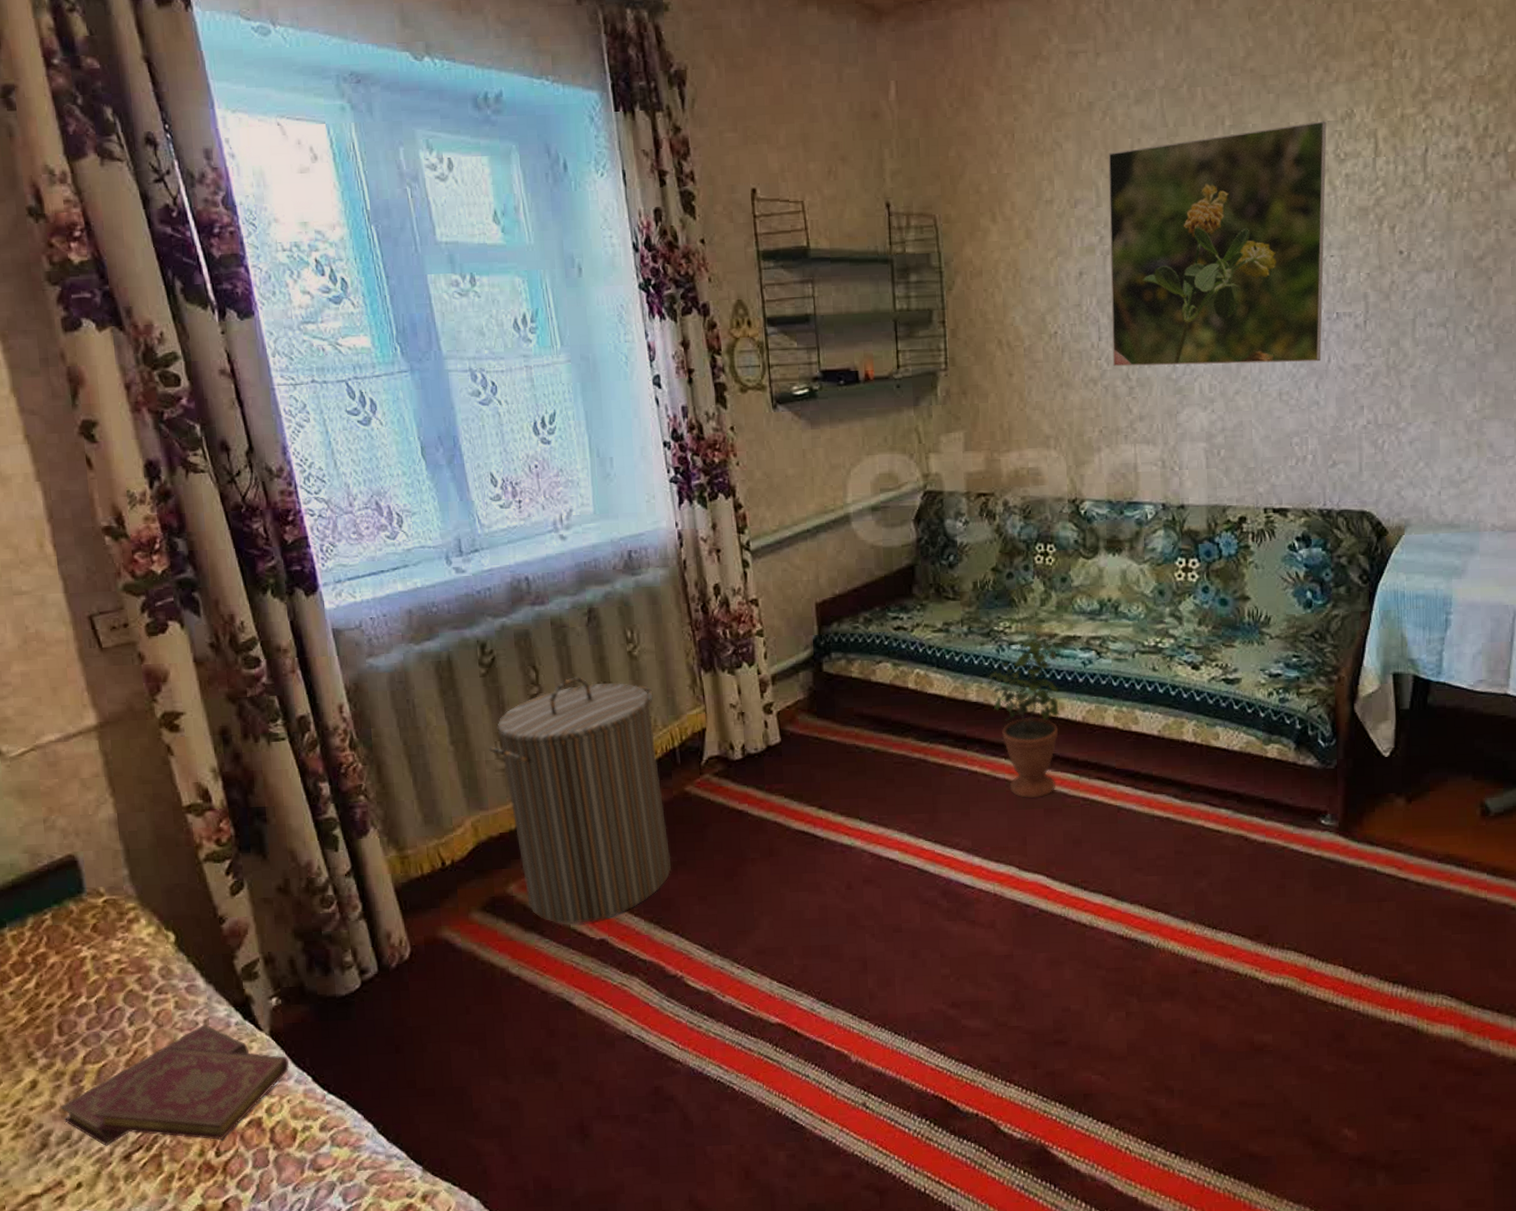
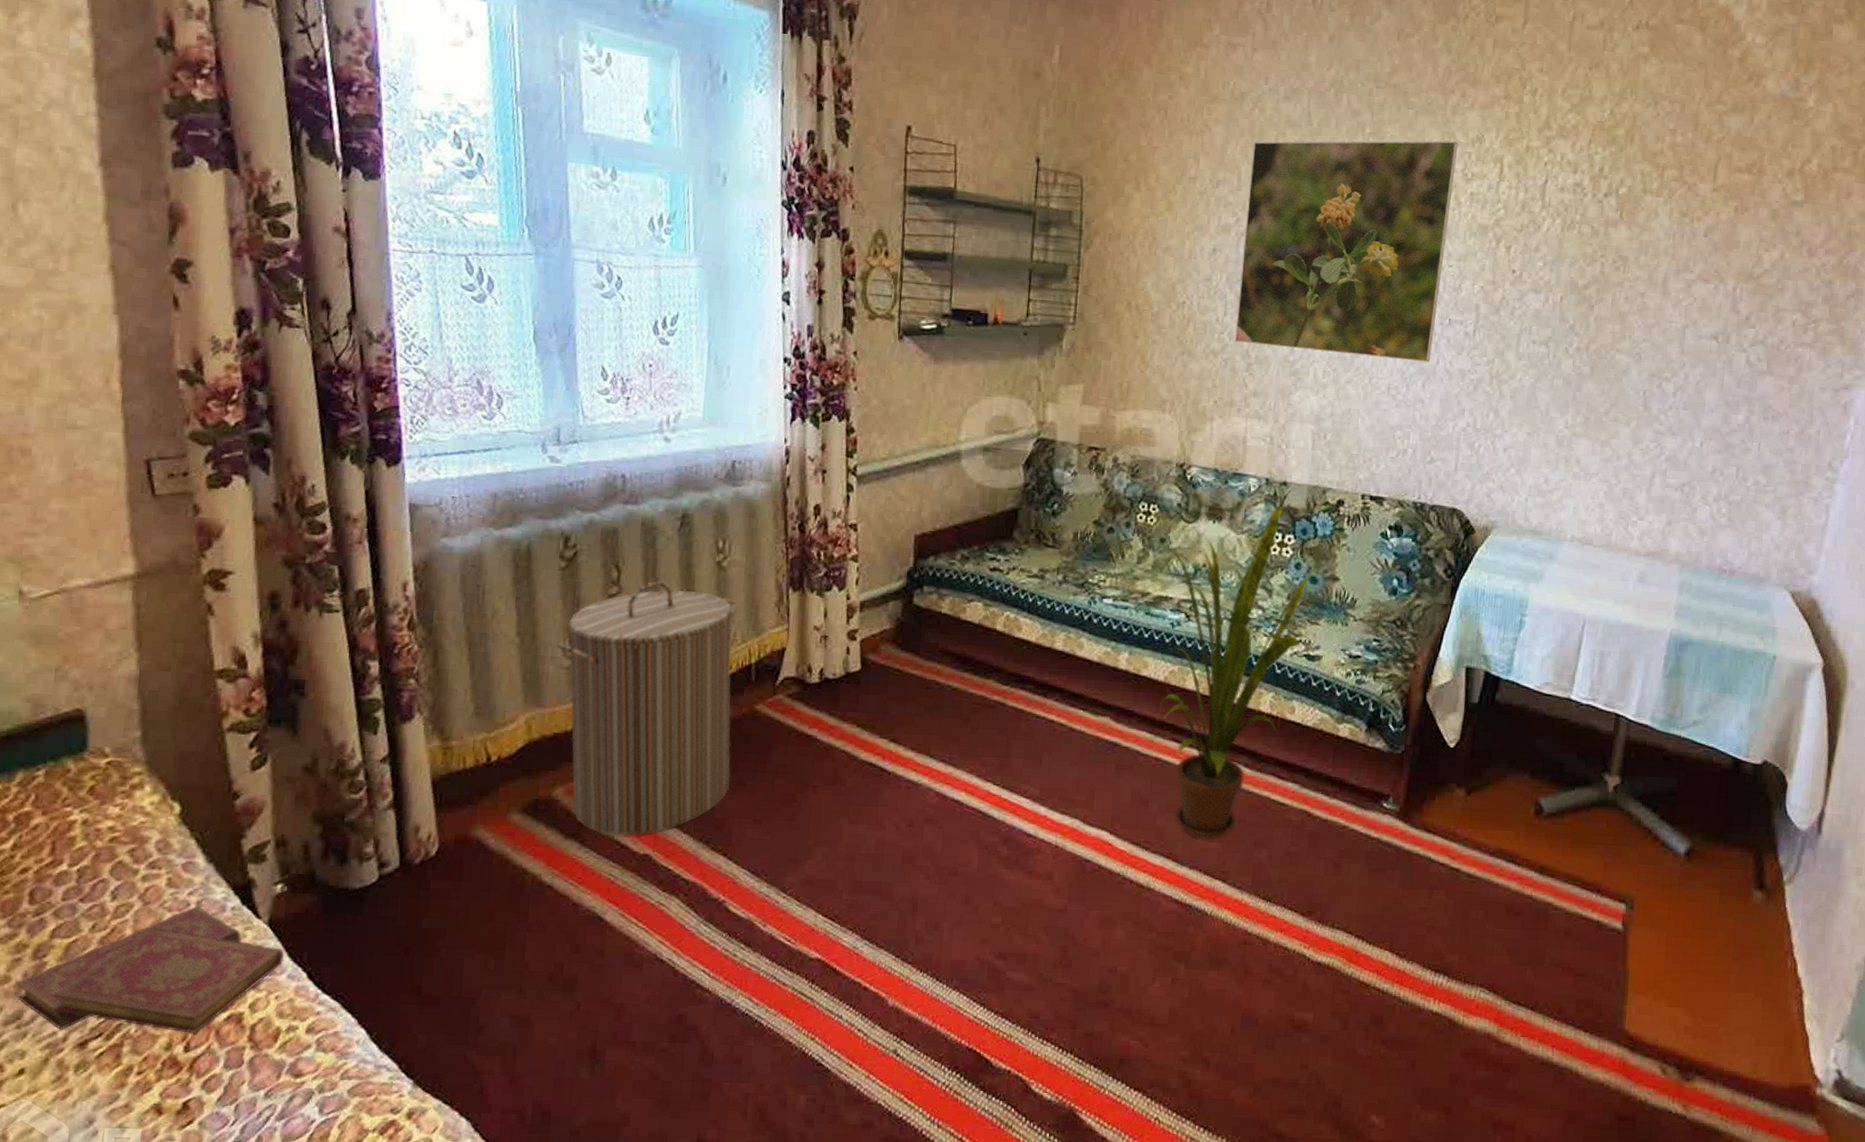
potted plant: present [987,631,1059,799] -> none [1075,587,1148,754]
house plant: none [1058,528,1234,874] -> present [1157,504,1326,839]

